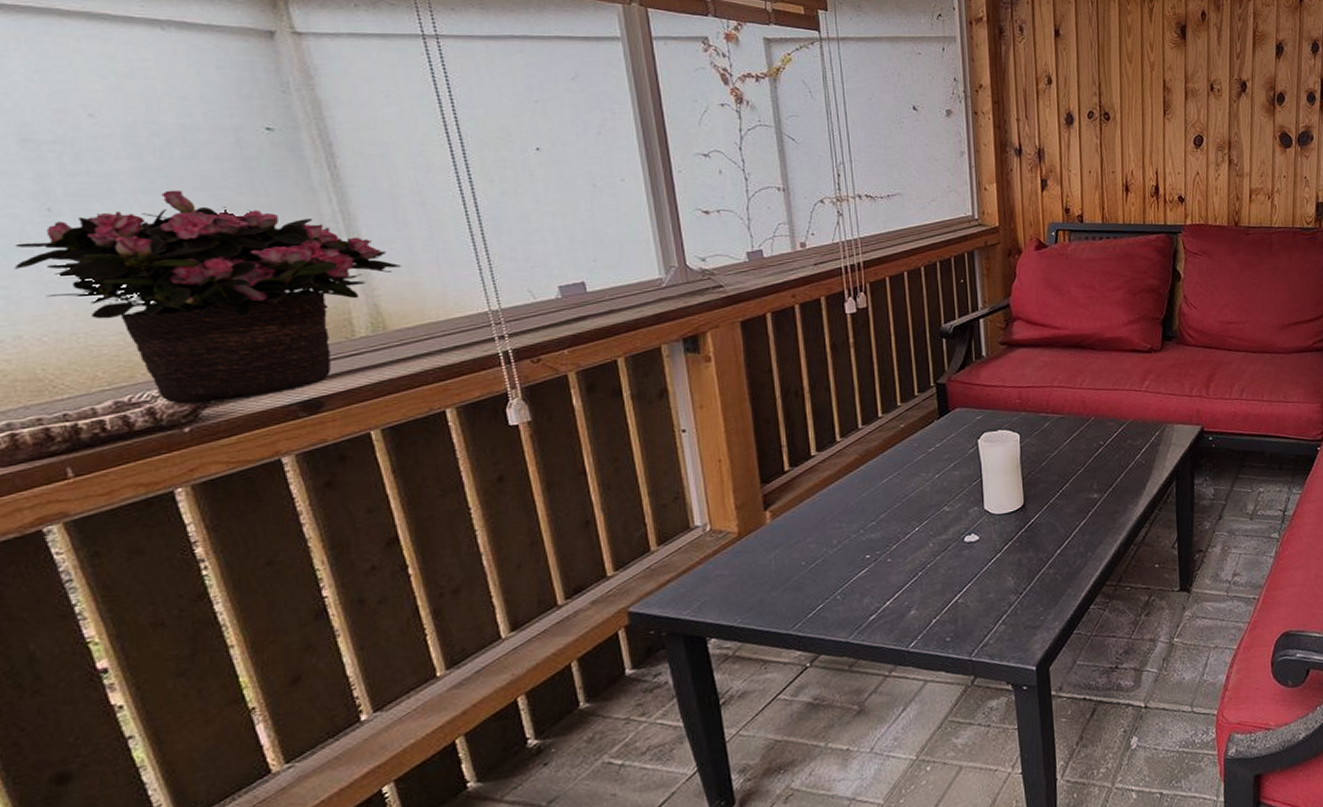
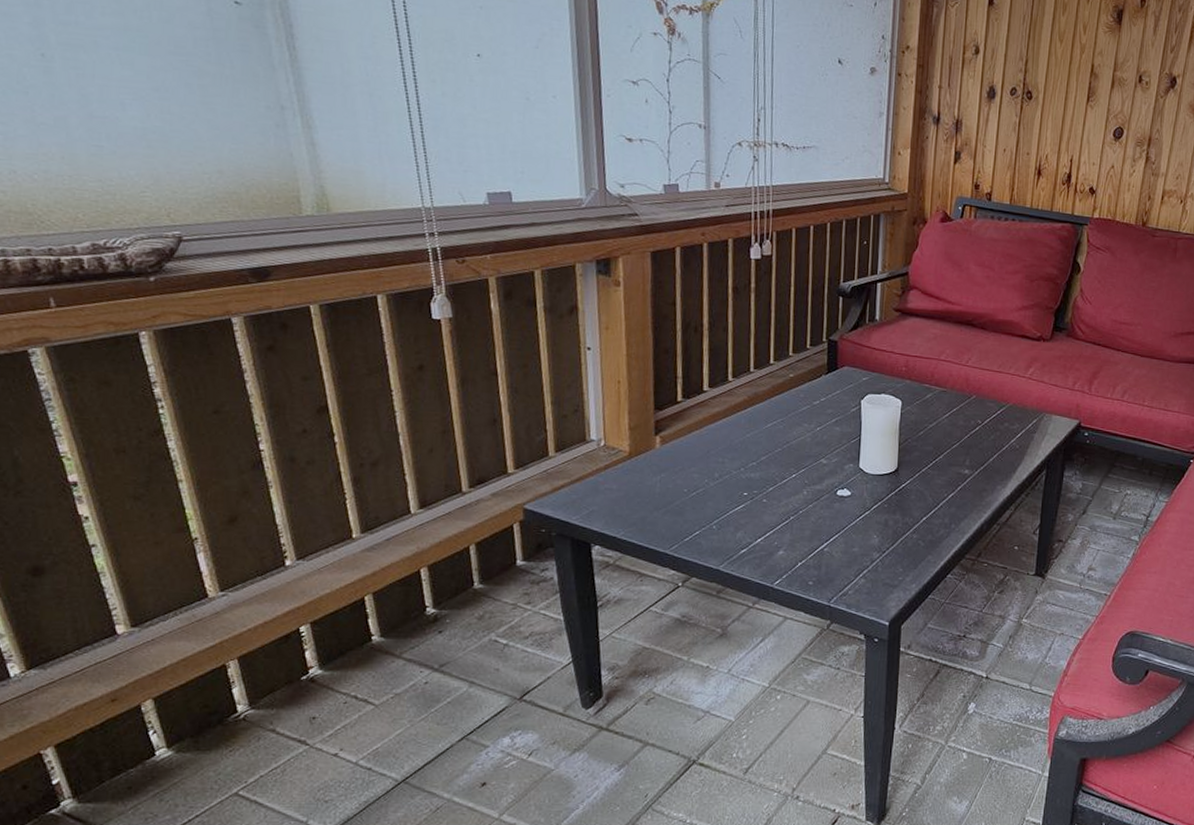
potted flower: present [14,190,403,404] -> none [11,50,348,257]

